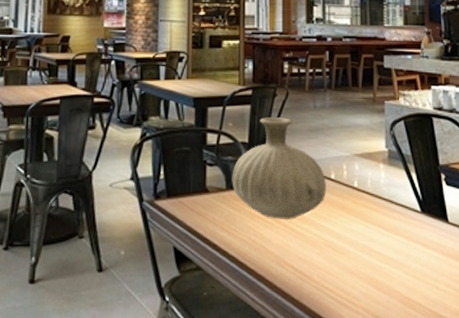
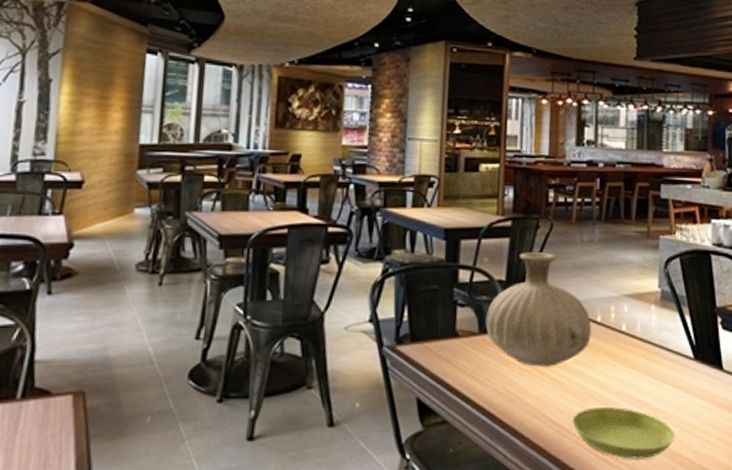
saucer: none [312,256,407,303] -> present [572,407,675,459]

